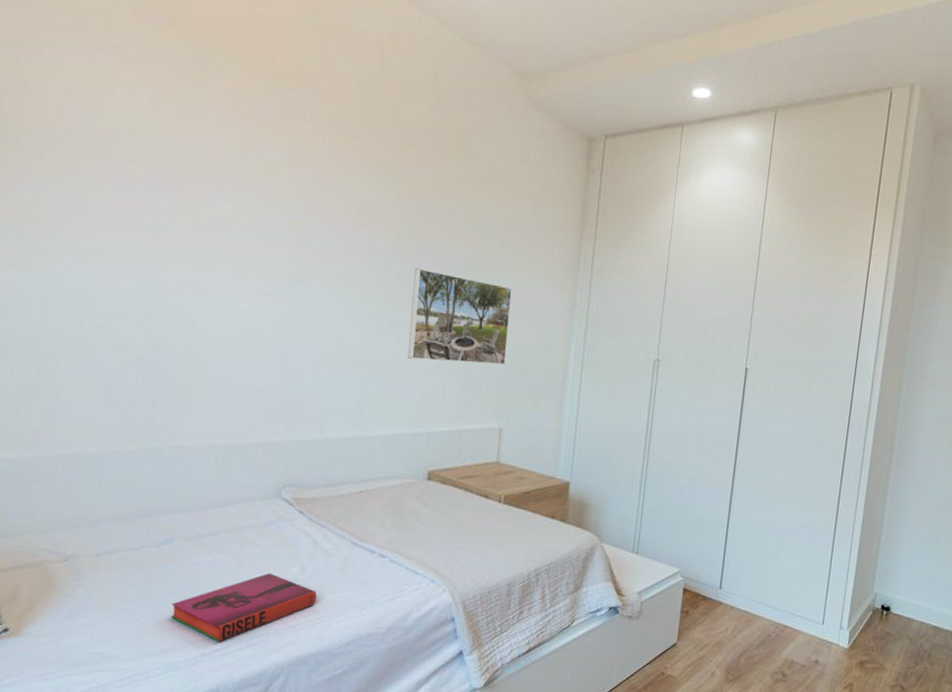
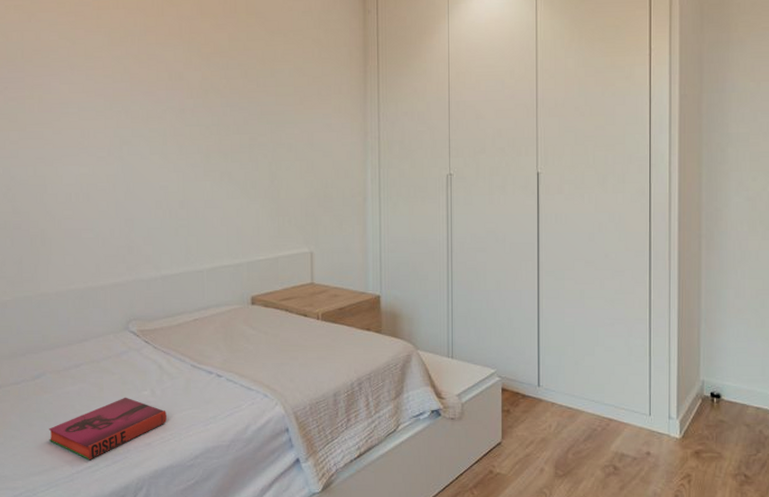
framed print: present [407,268,513,365] -> none [222,119,310,198]

